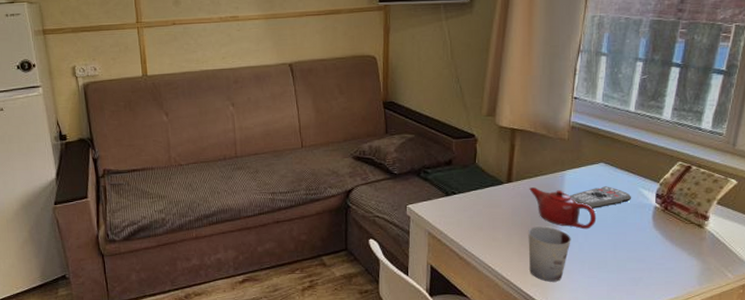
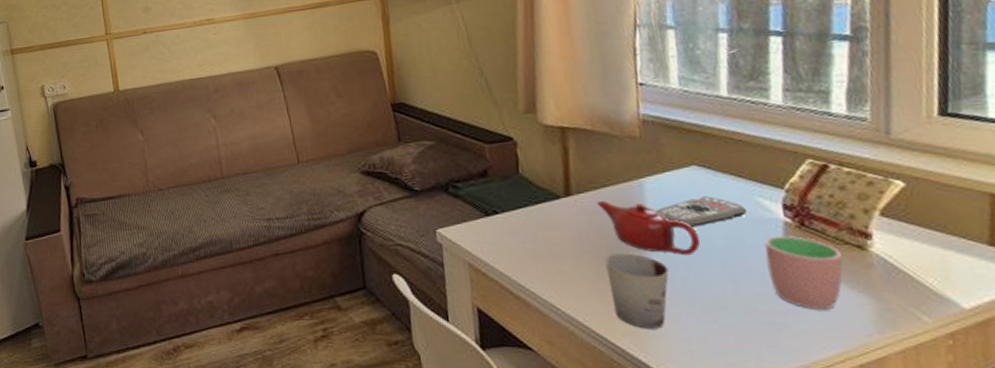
cup: none [637,216,688,269] -> present [764,235,844,309]

